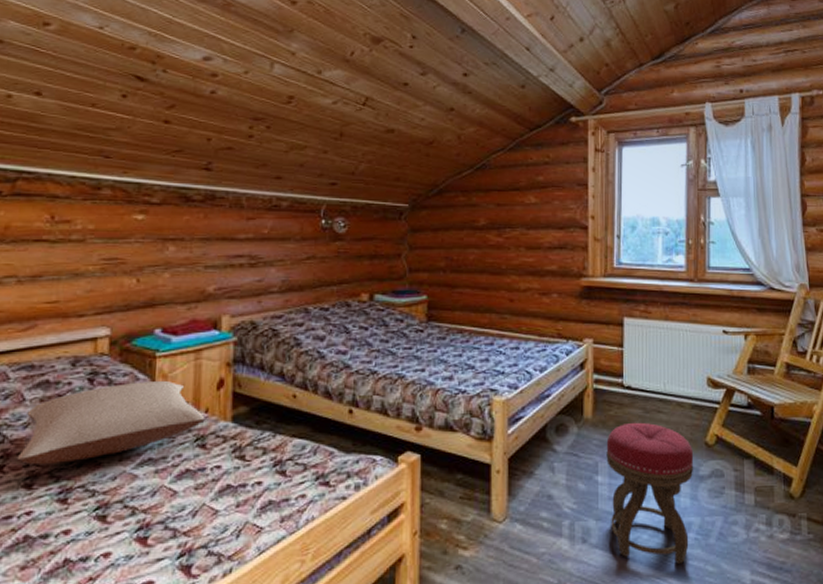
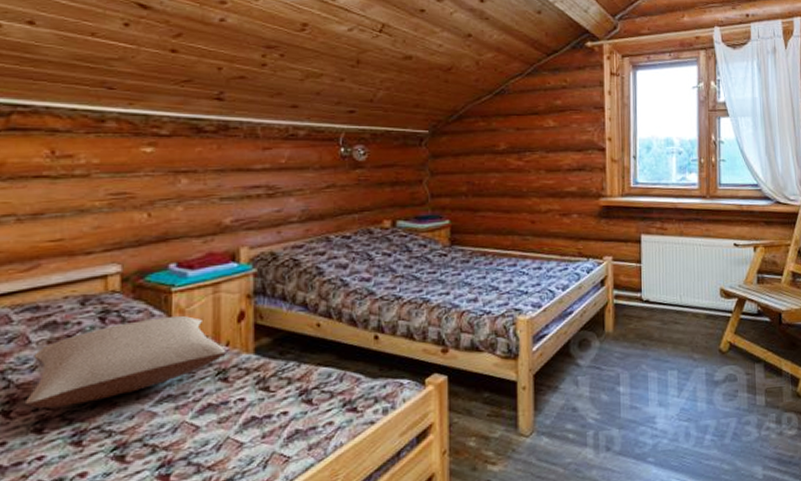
stool: present [606,422,694,564] -> none [627,333,710,465]

